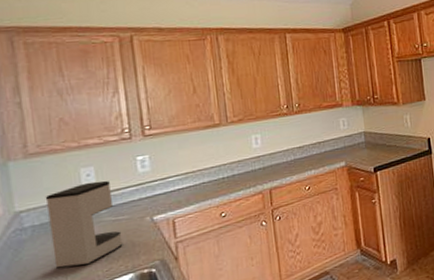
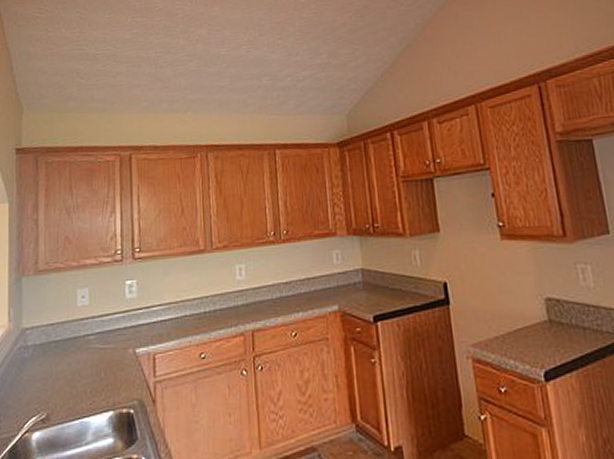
coffee maker: present [45,180,123,268] -> none [46,303,107,395]

